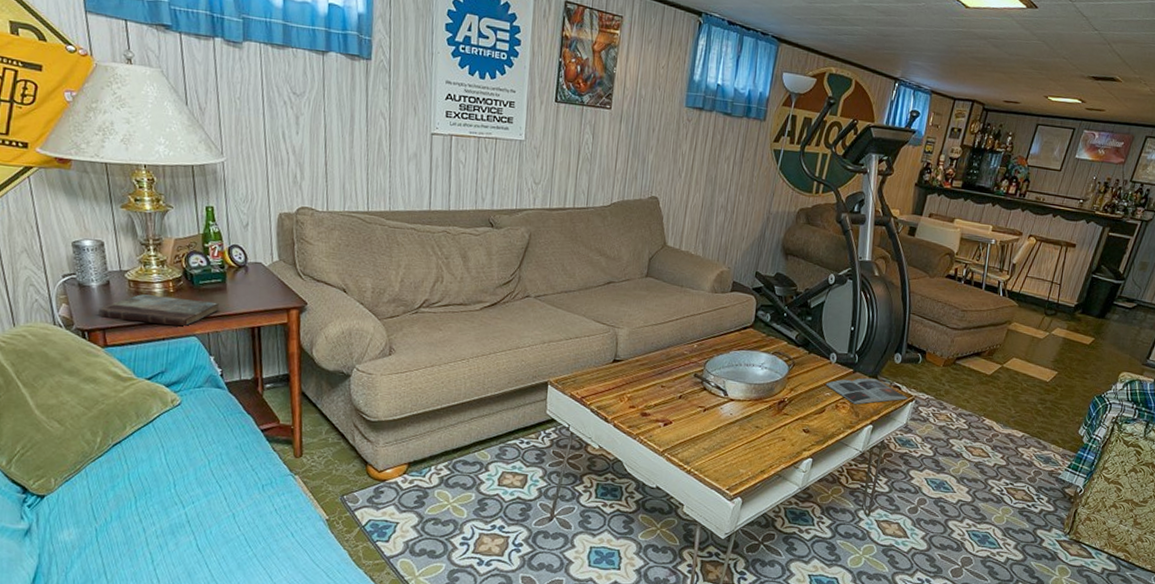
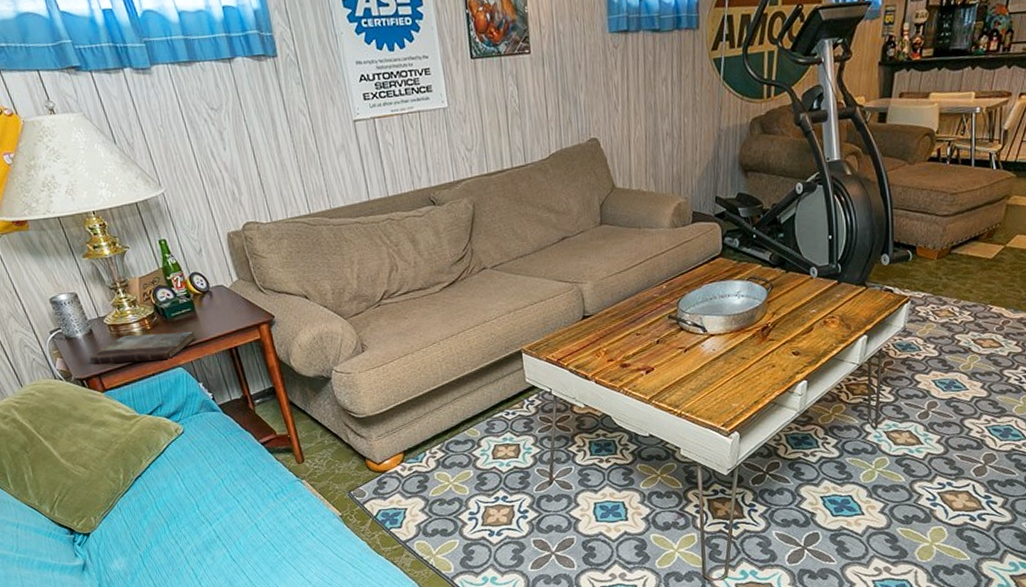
magazine: present [825,378,908,404] -> none [809,286,902,316]

